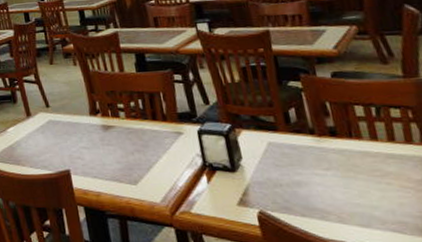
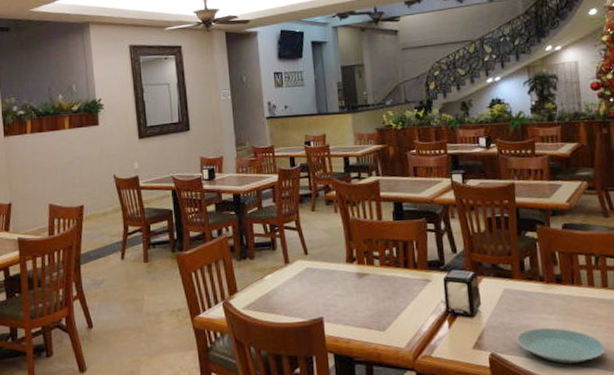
plate: none [288,184,402,224] -> present [516,327,607,363]

